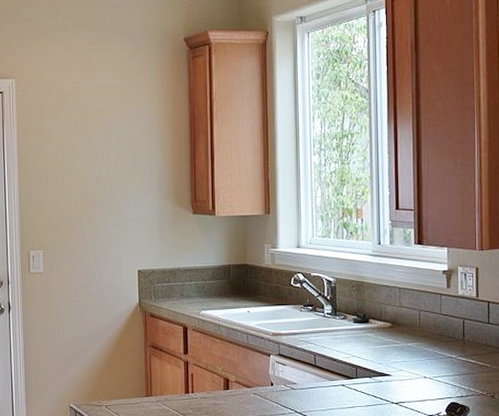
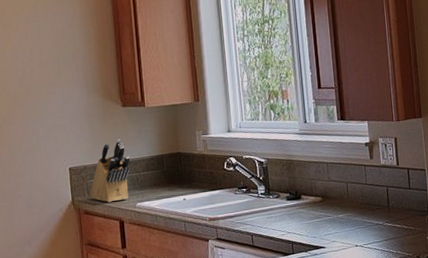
knife block: none [156,246,198,308] -> present [90,139,131,203]

